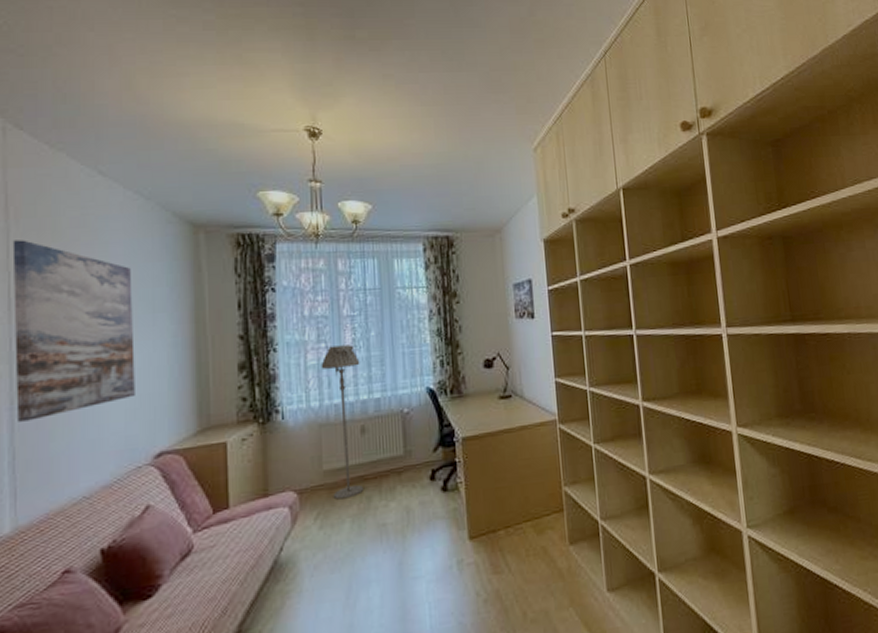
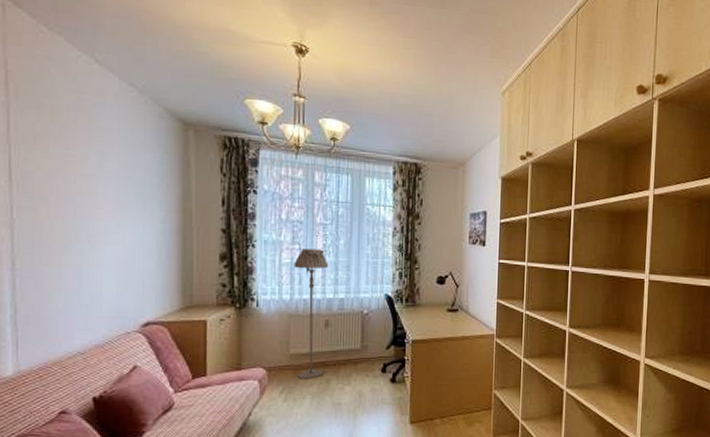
wall art: present [12,240,135,422] -> none [13,115,126,282]

